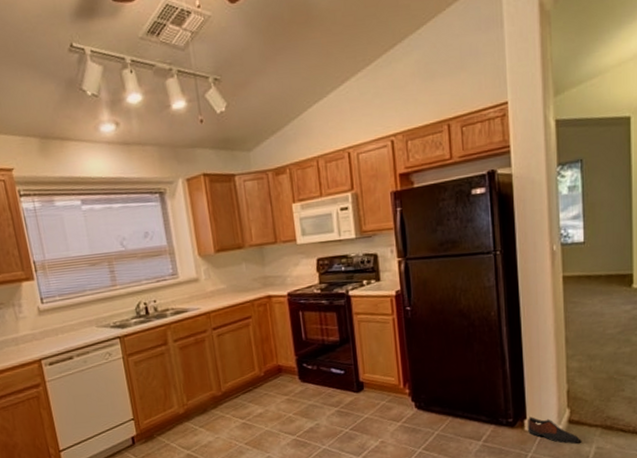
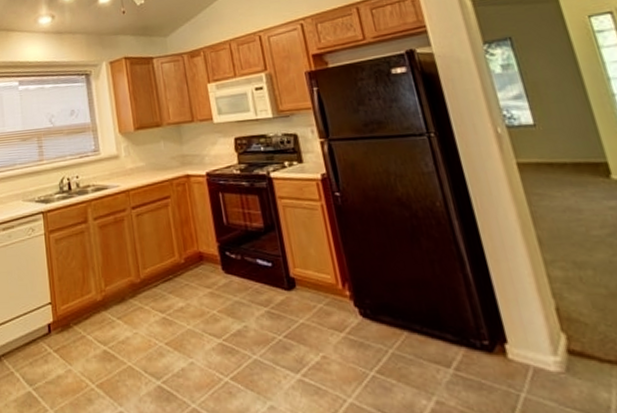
shoe: present [527,417,580,445] -> none [509,340,592,387]

